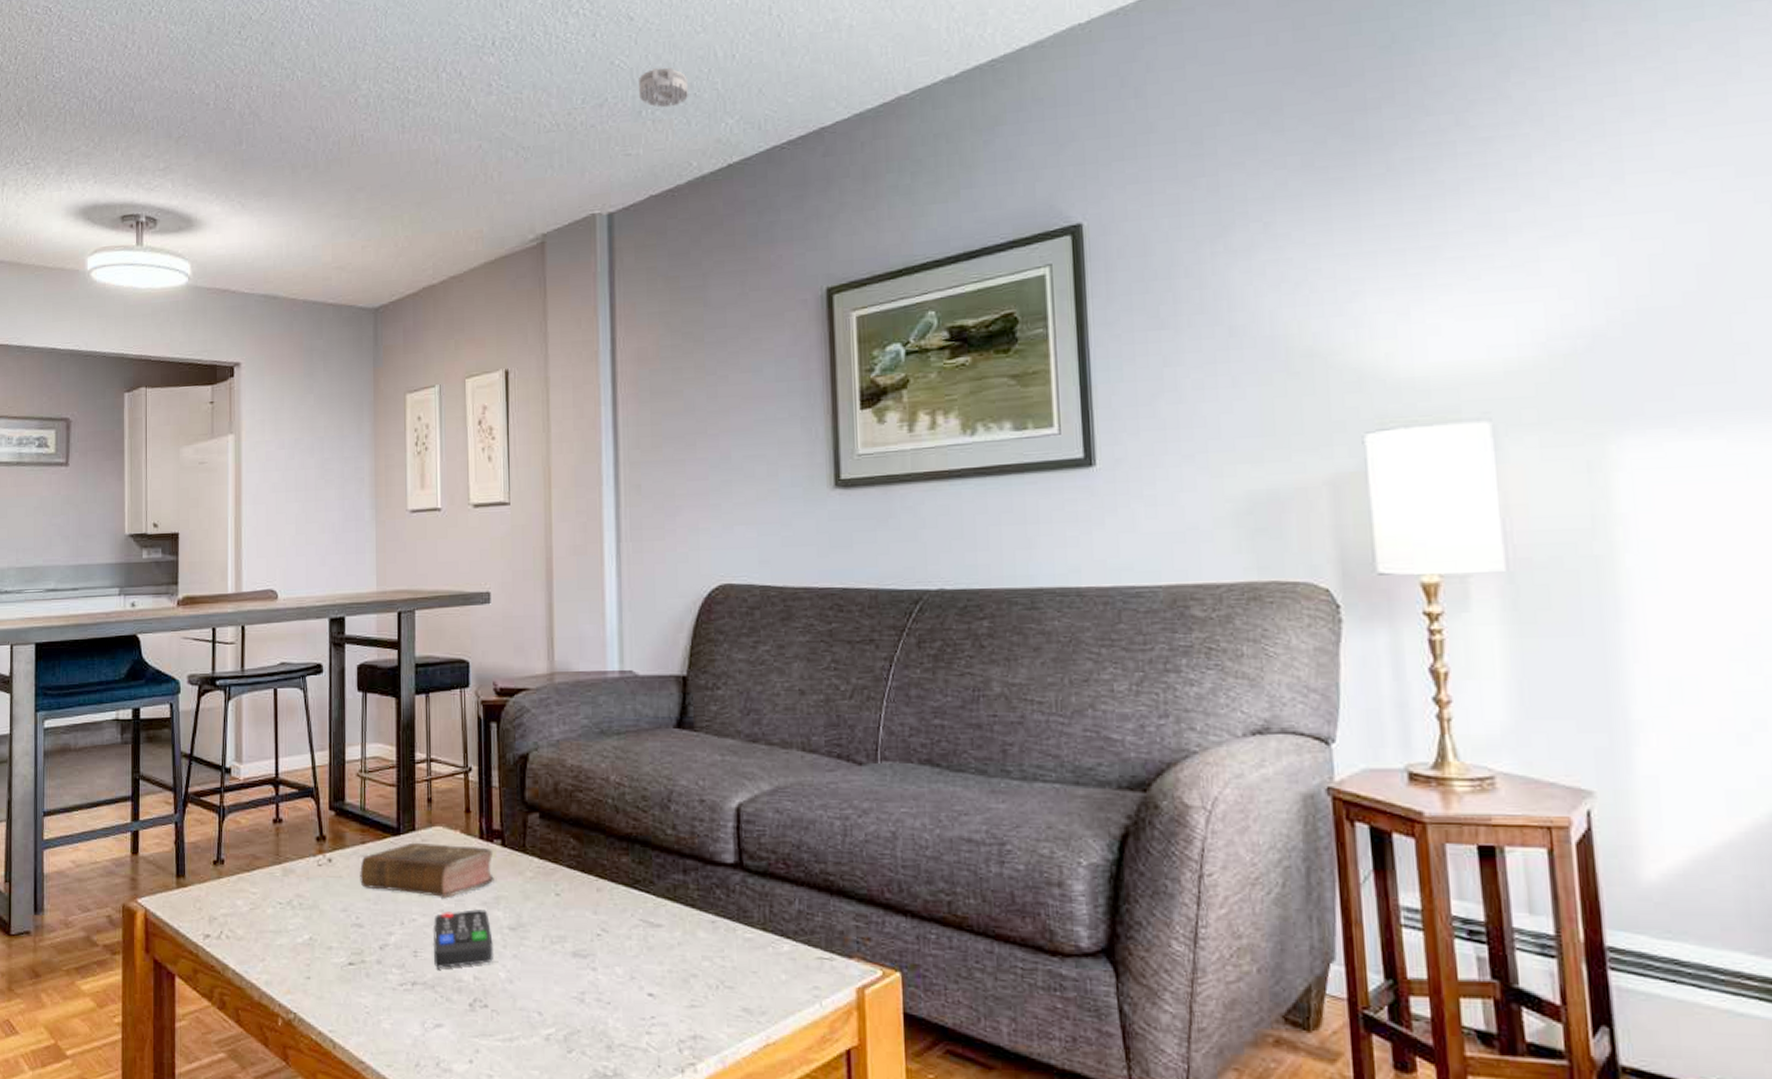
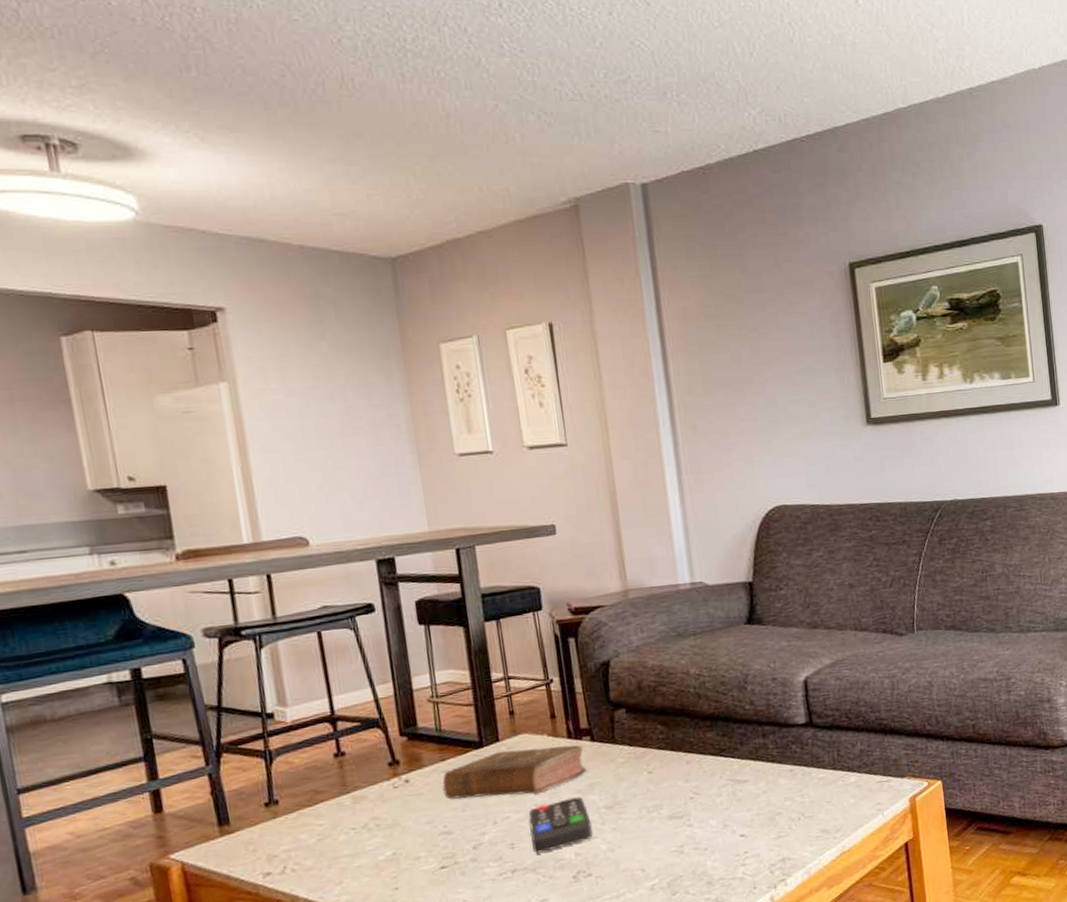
smoke detector: present [639,67,688,108] -> none [661,53,711,92]

